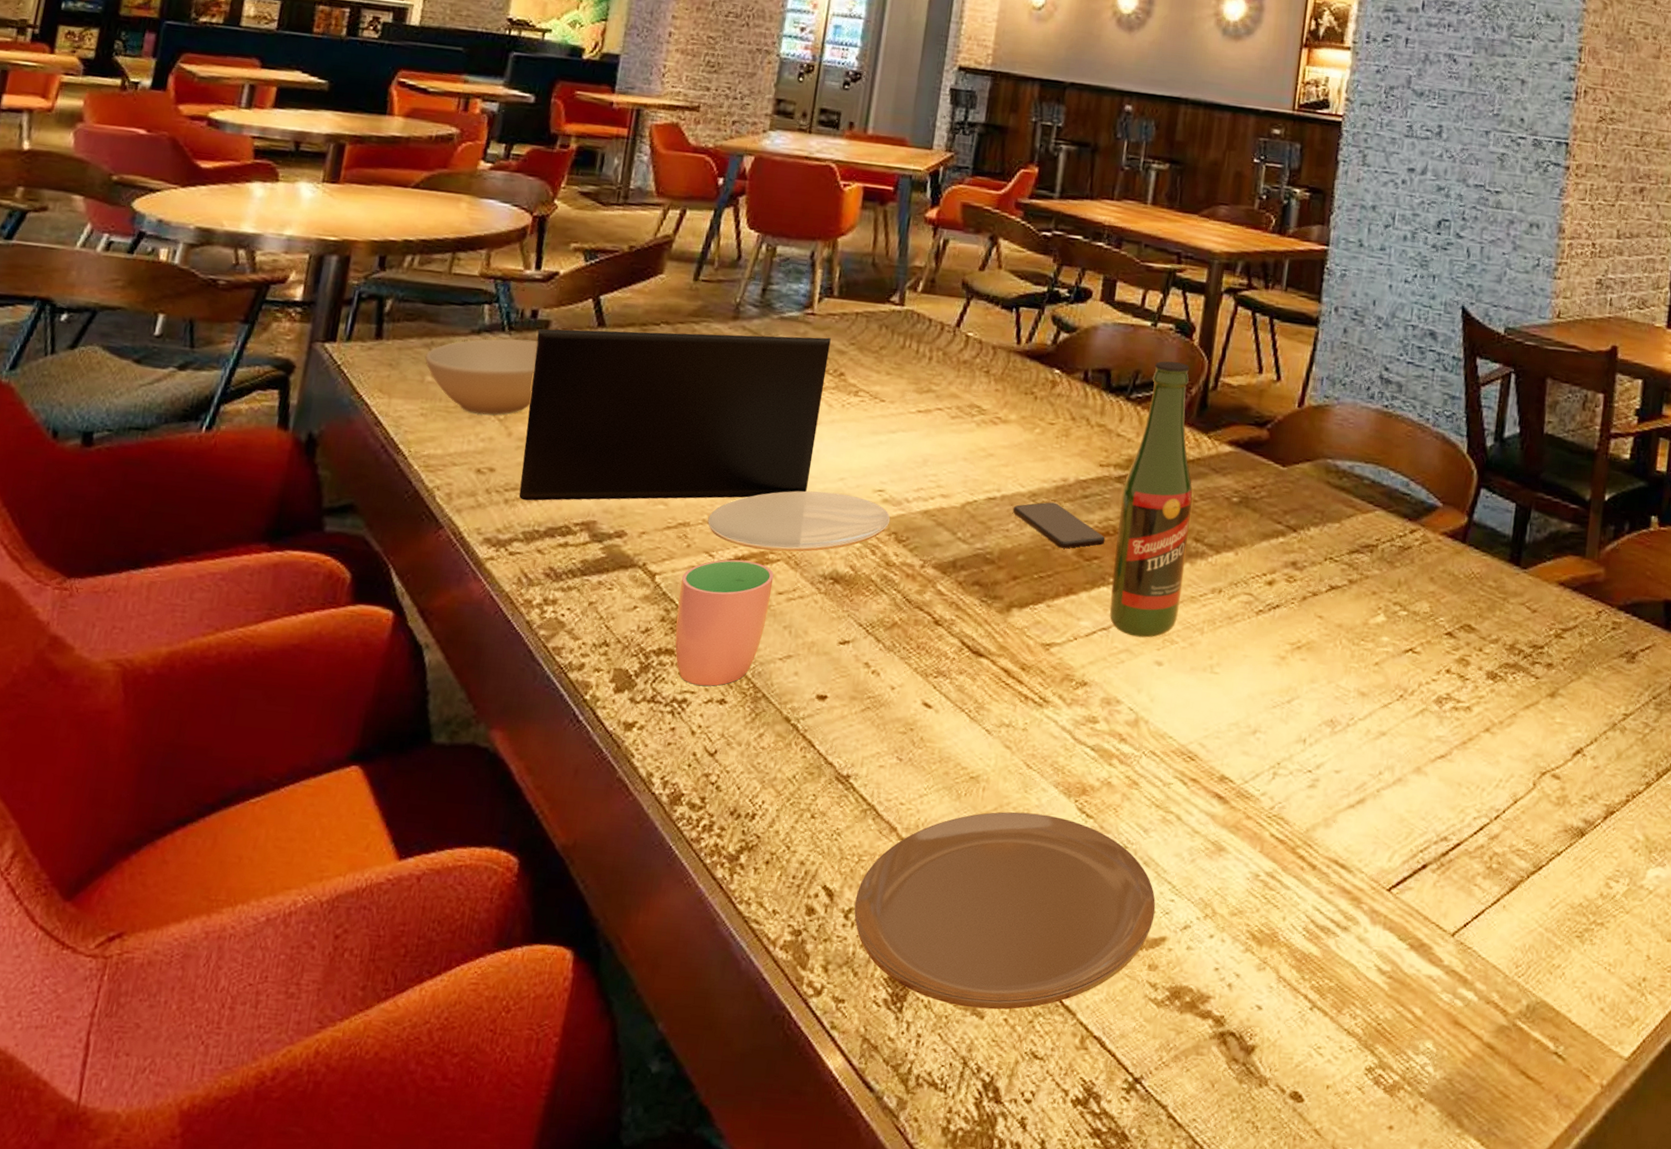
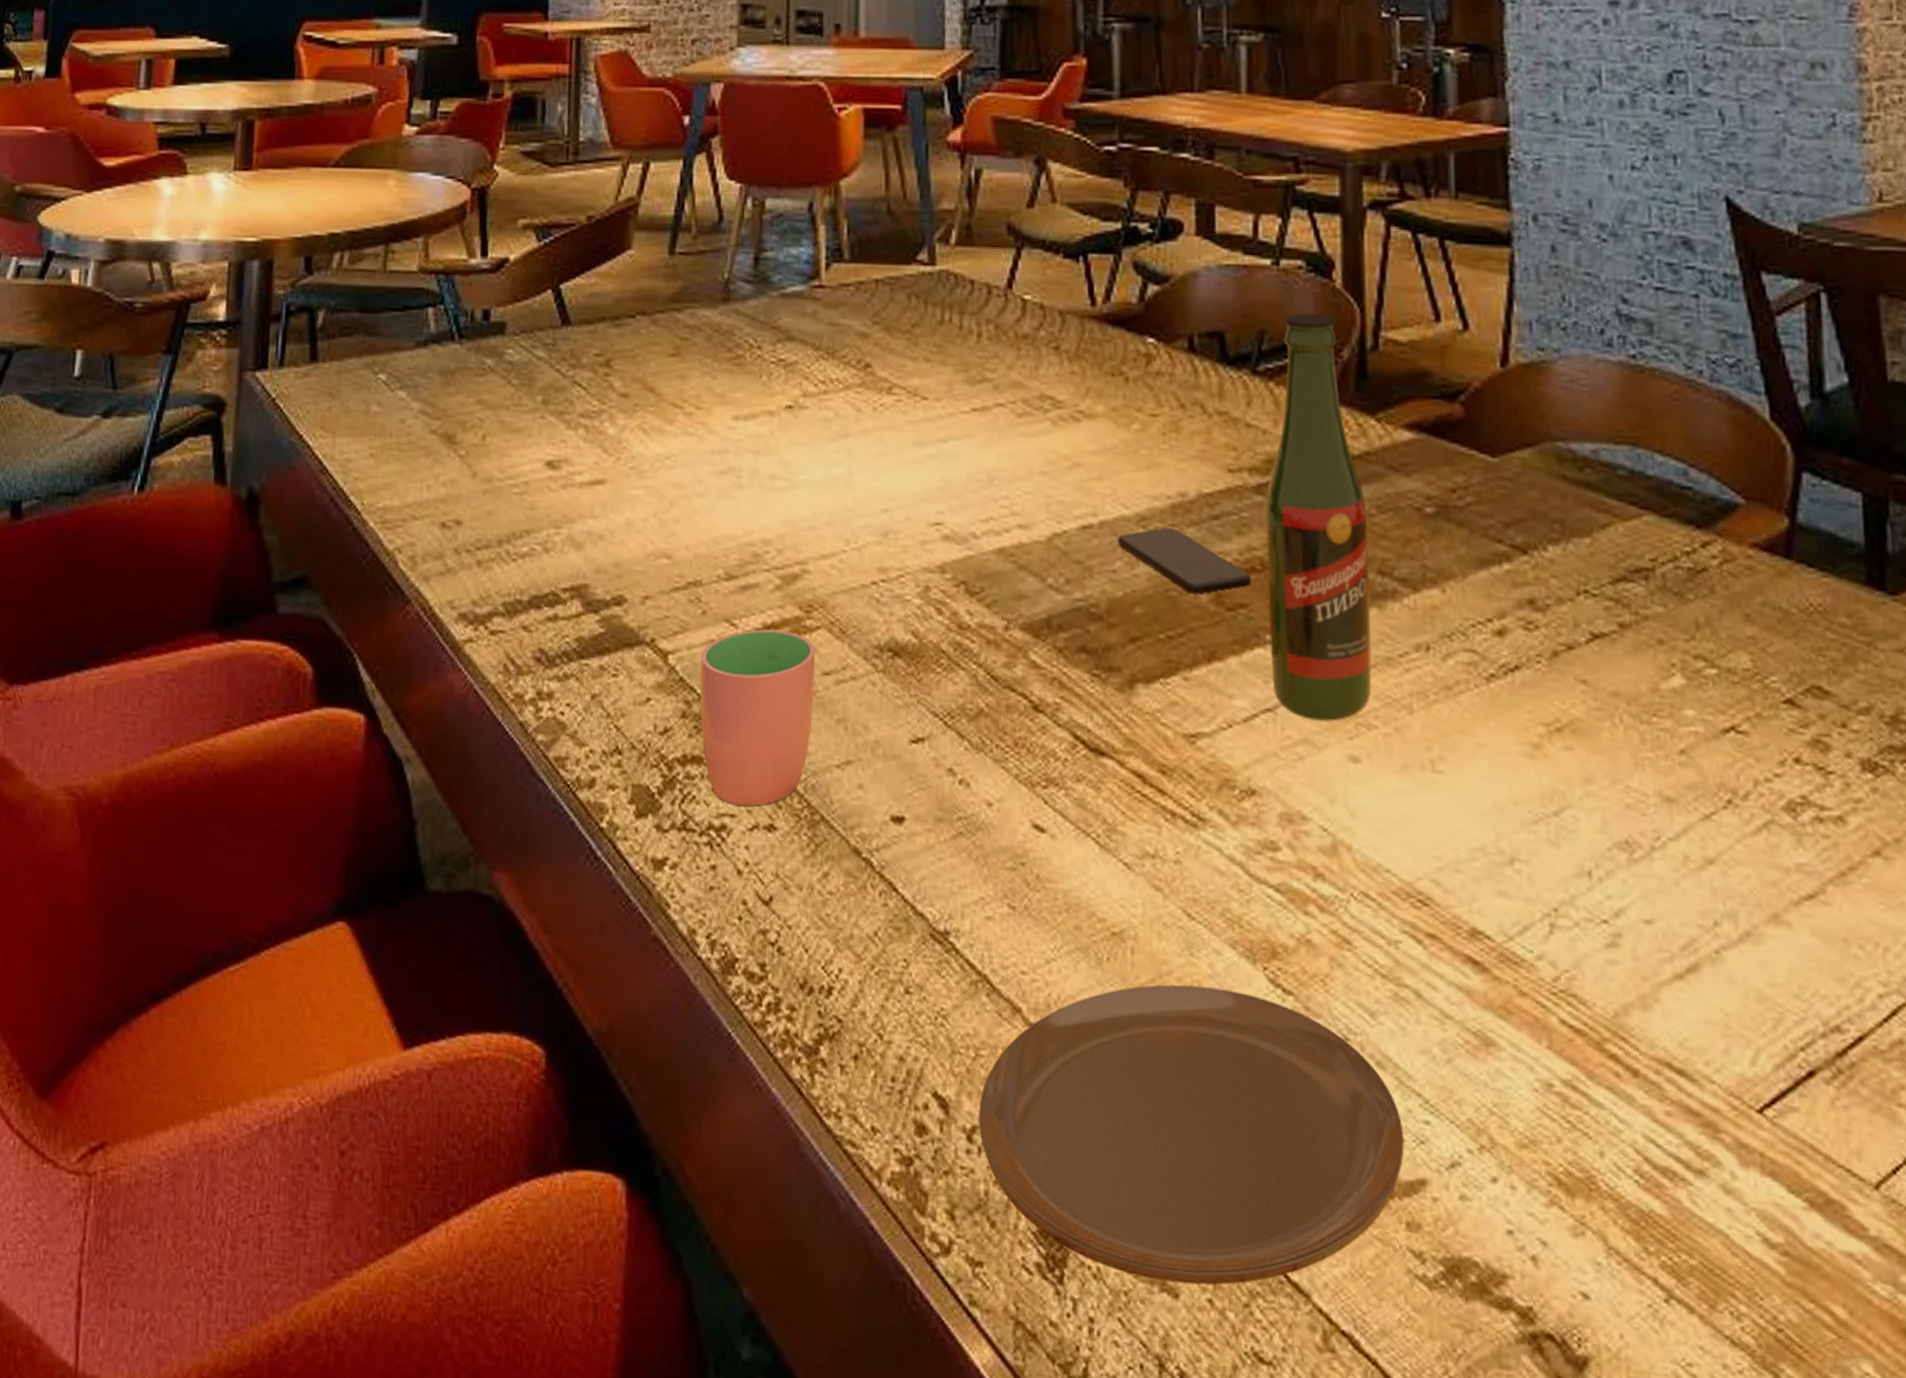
bowl: present [425,338,538,415] -> none [367,348,495,451]
laptop: present [519,328,831,501] -> none [492,317,848,561]
plate: present [707,490,891,552] -> none [724,529,956,616]

